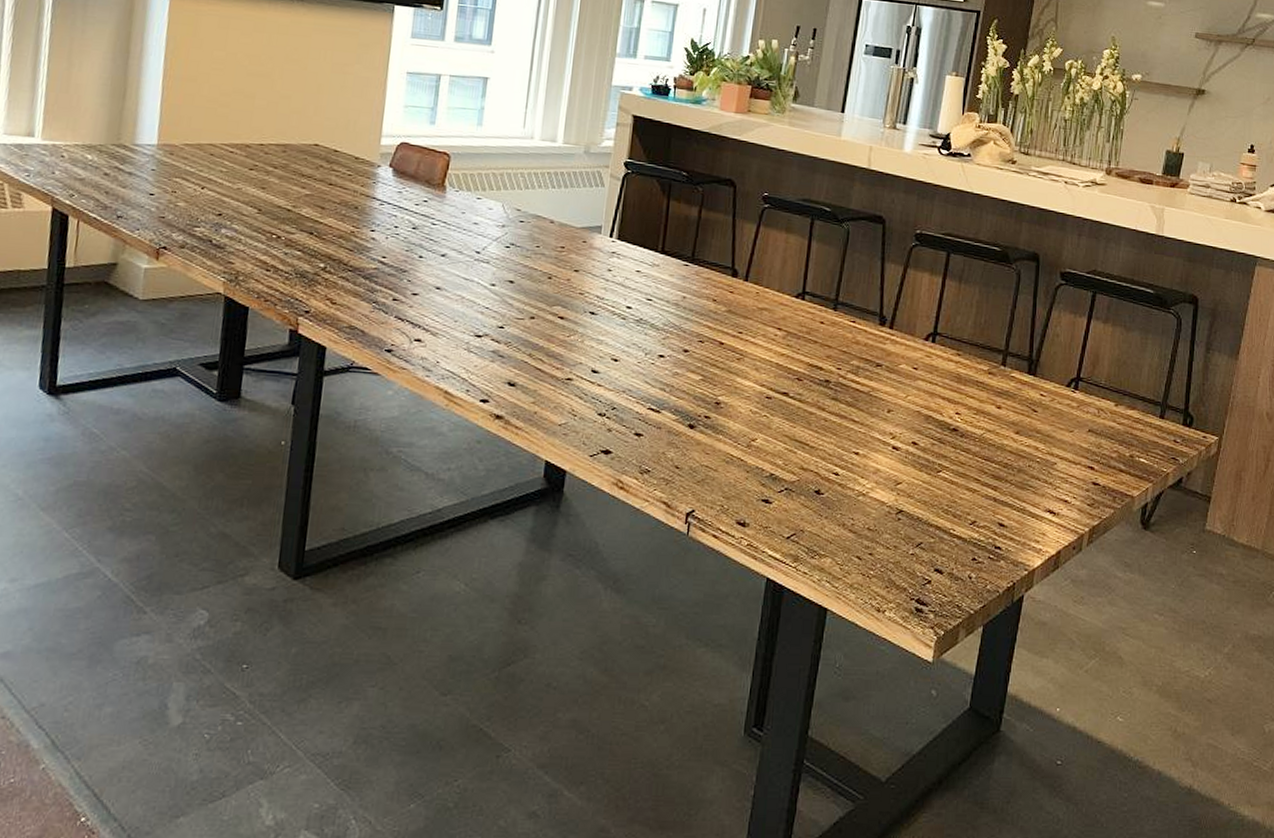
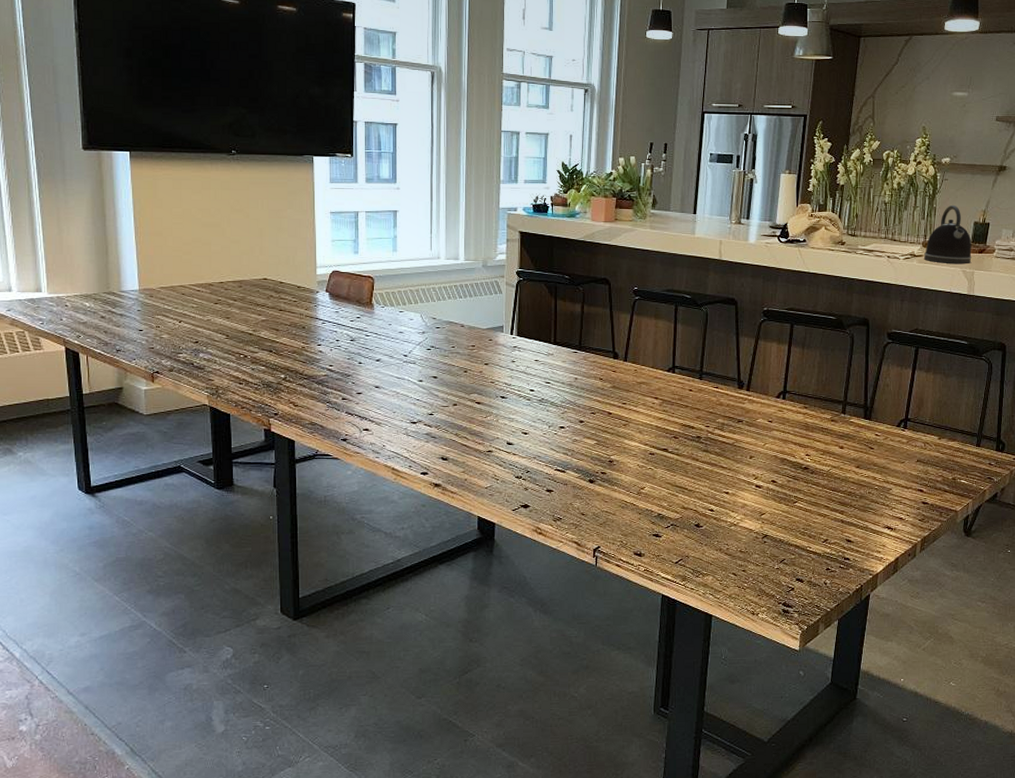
kettle: none [1106,128,1163,199] -> present [923,204,972,264]

